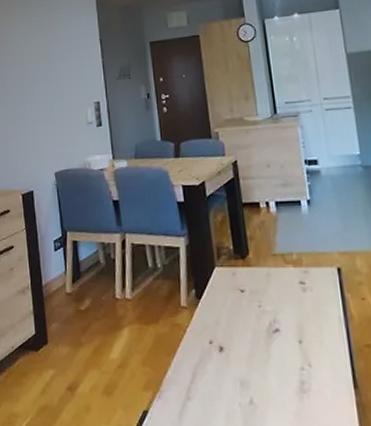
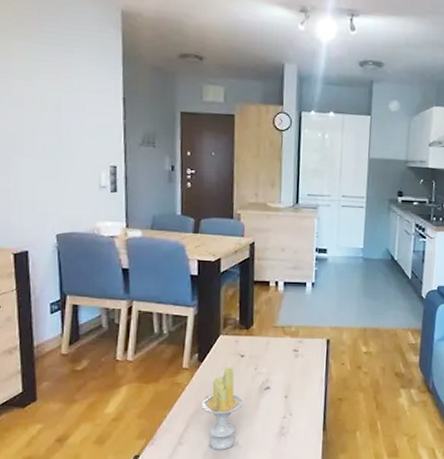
candle: none [206,304,252,409] -> present [202,367,243,450]

